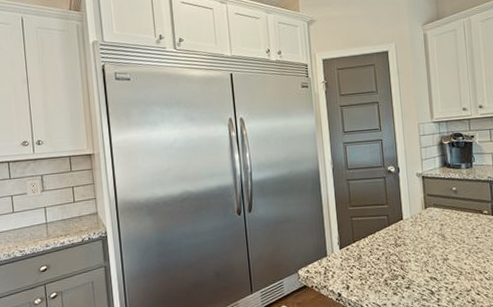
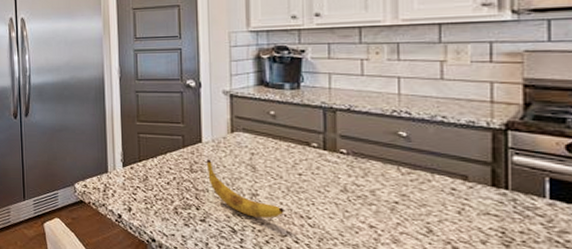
banana: none [407,233,468,279] -> present [206,159,284,218]

